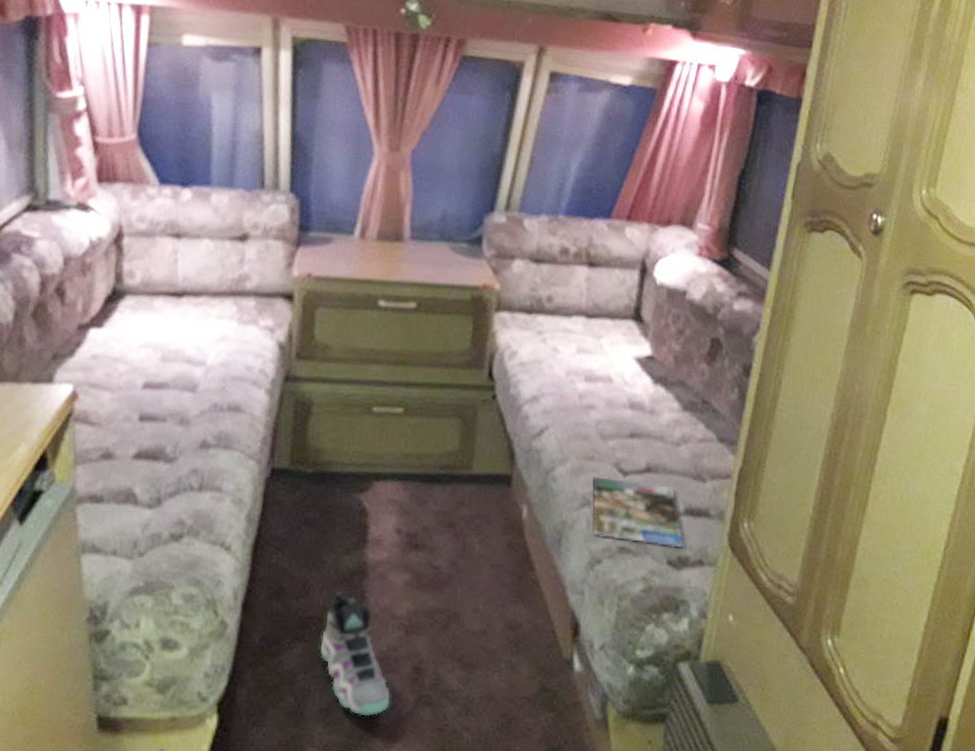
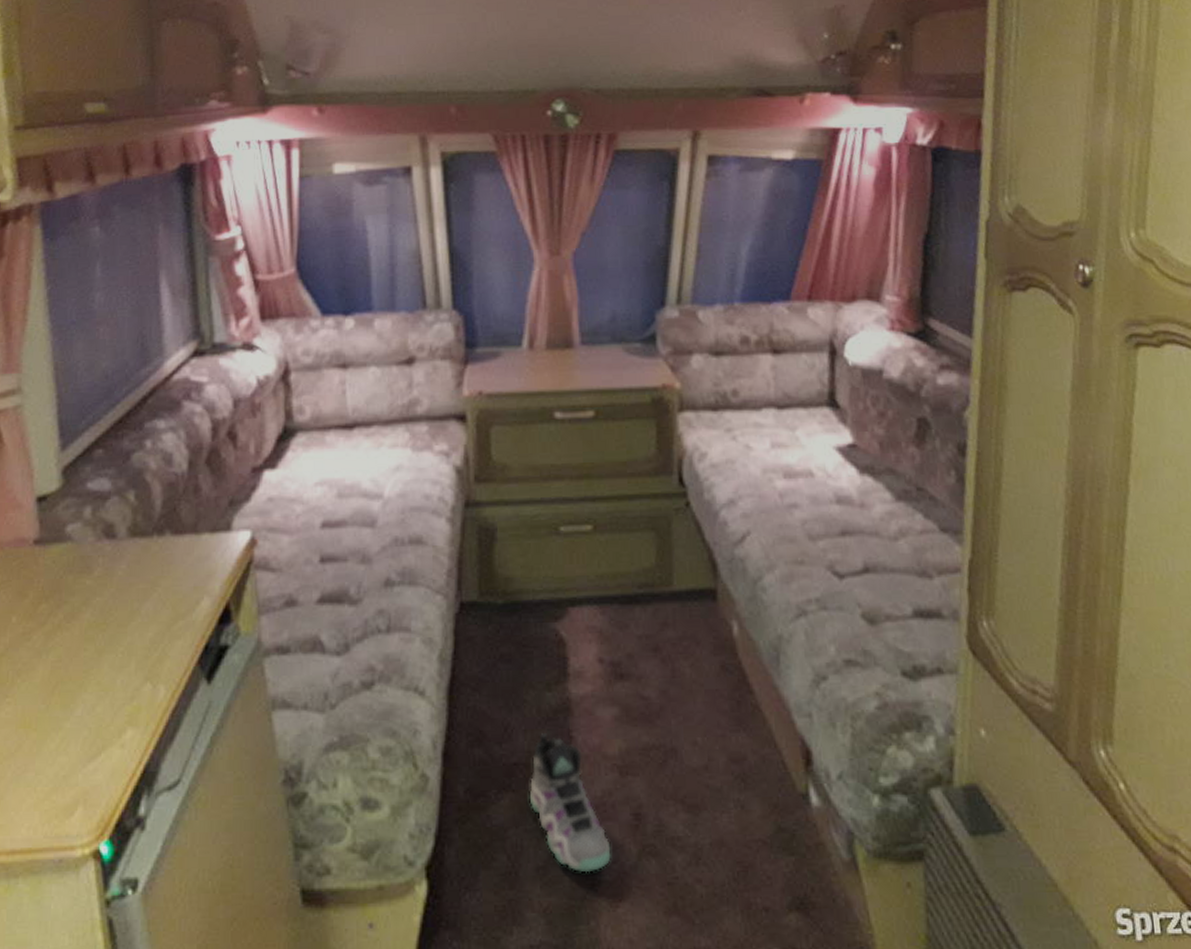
magazine: present [592,476,685,548] -> none [805,582,919,656]

